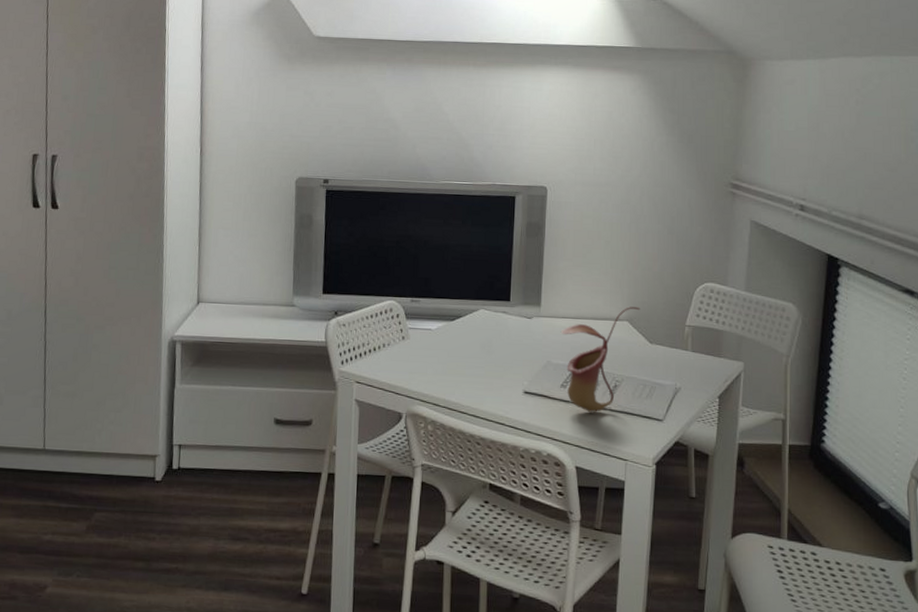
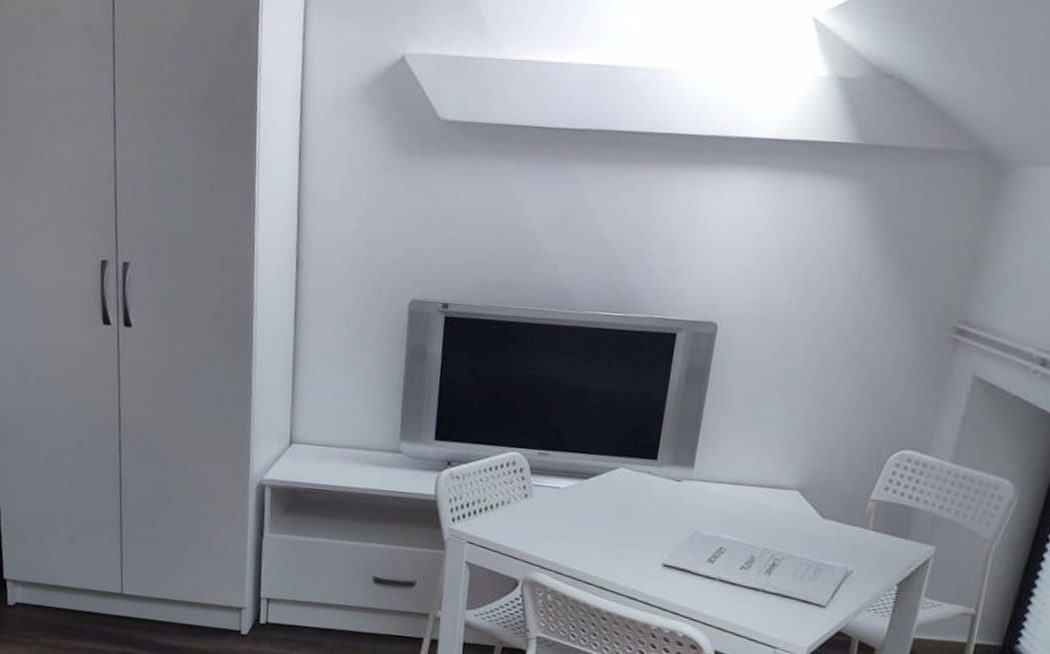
pitcher plant: present [560,307,640,413] -> none [714,474,816,593]

